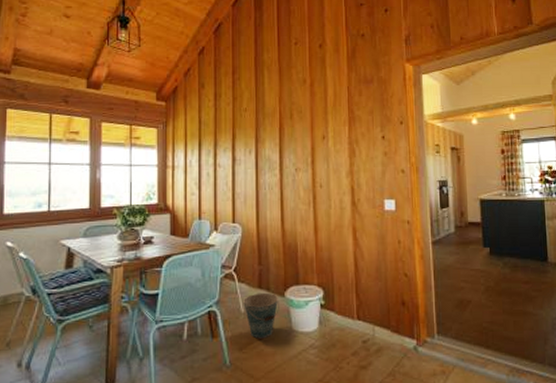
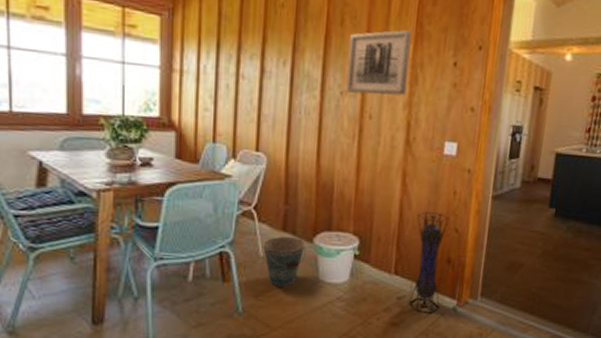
wall art: none [298,117,347,169] -> present [346,30,412,96]
lantern: none [370,260,403,355] -> present [408,211,450,313]

